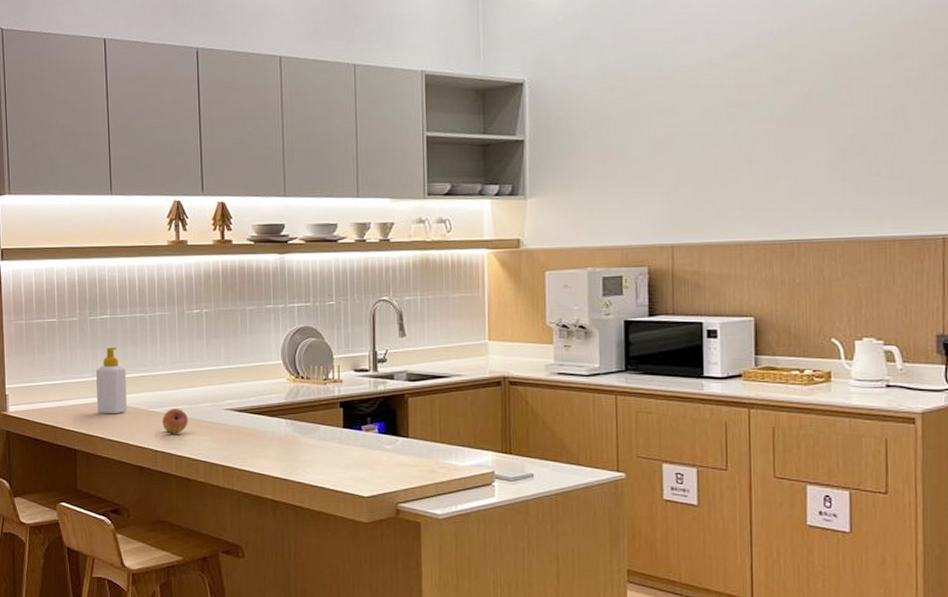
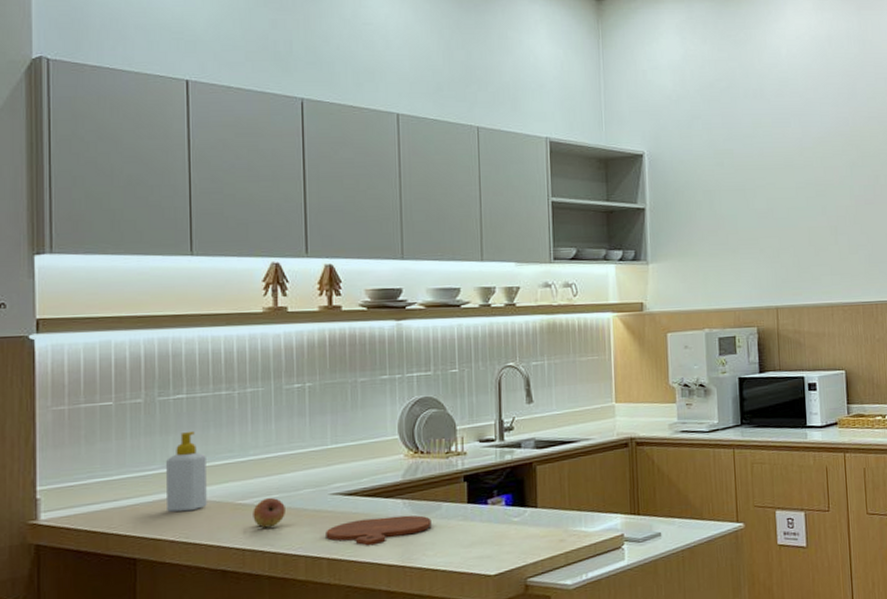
cutting board: none [221,434,311,458] -> present [326,515,432,546]

